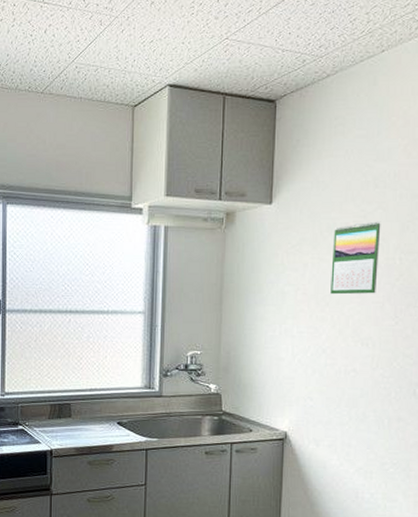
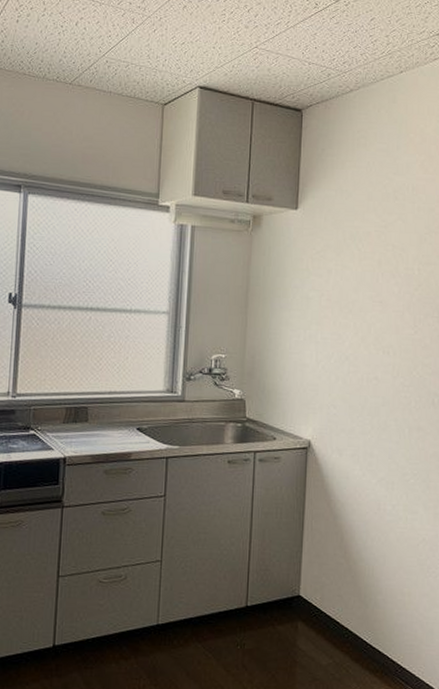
calendar: present [330,221,381,295] -> none [353,232,401,303]

